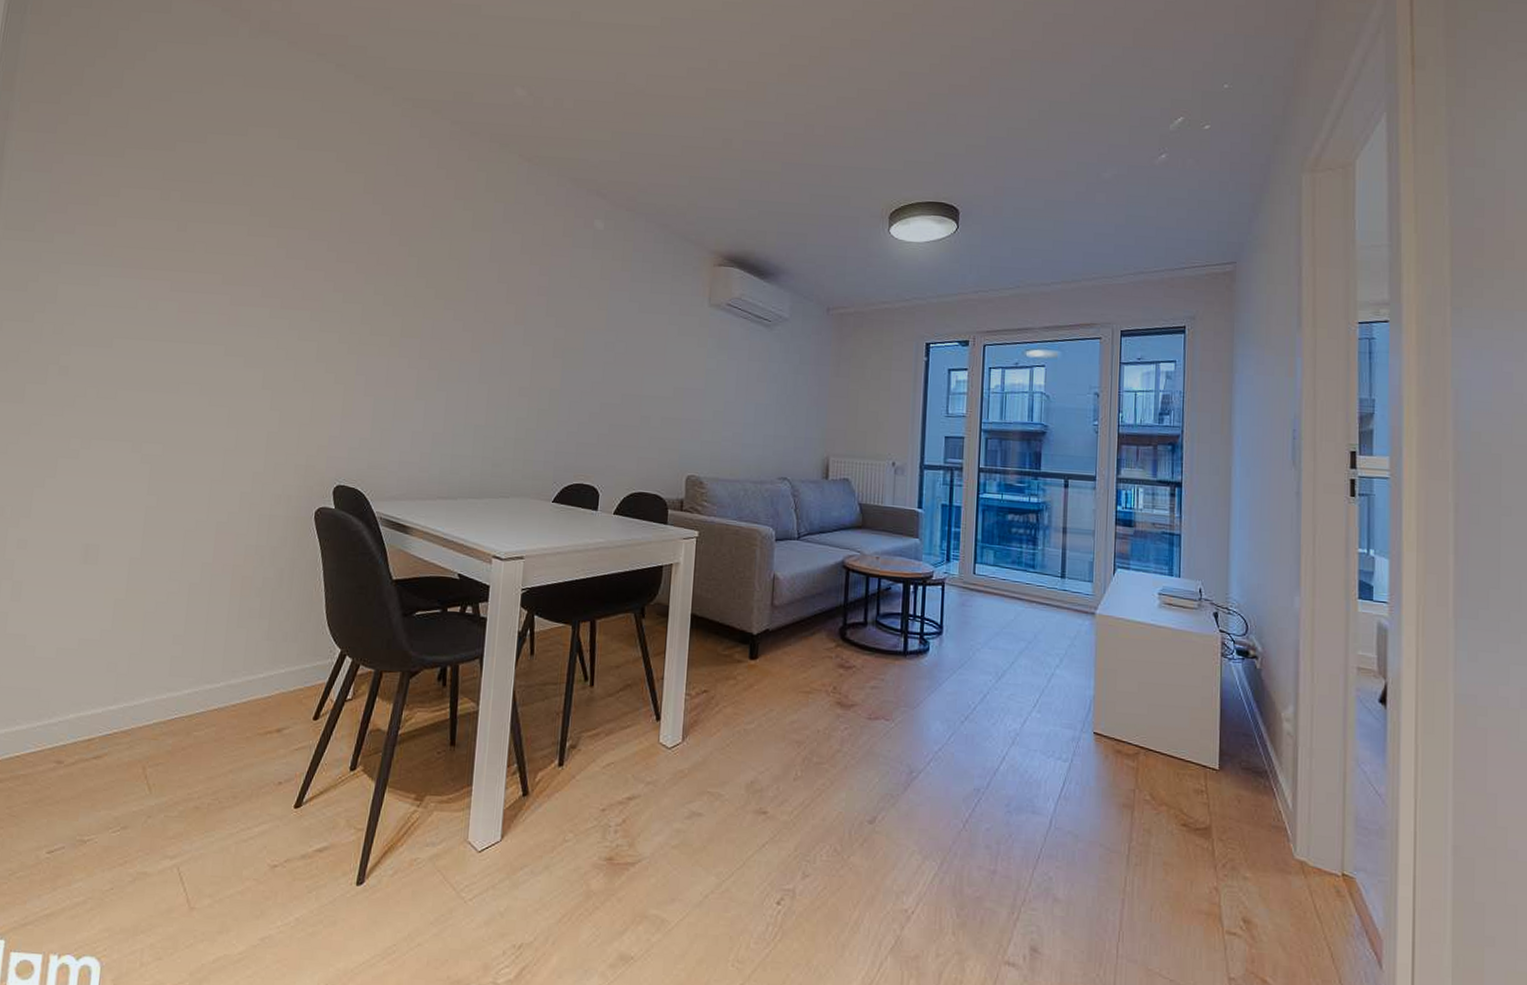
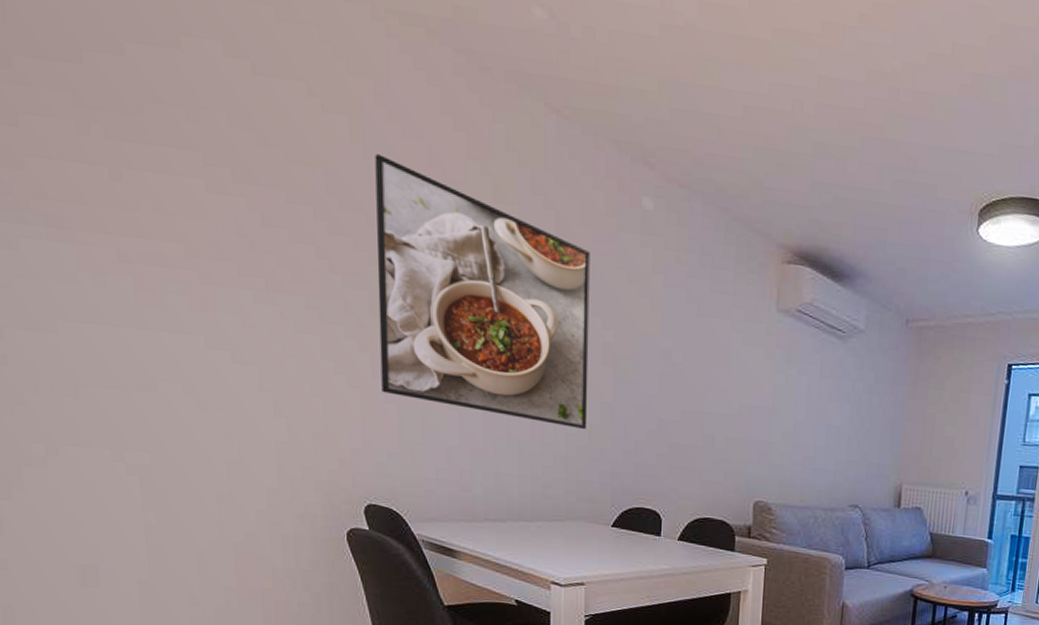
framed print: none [362,200,549,413] -> present [375,154,590,429]

